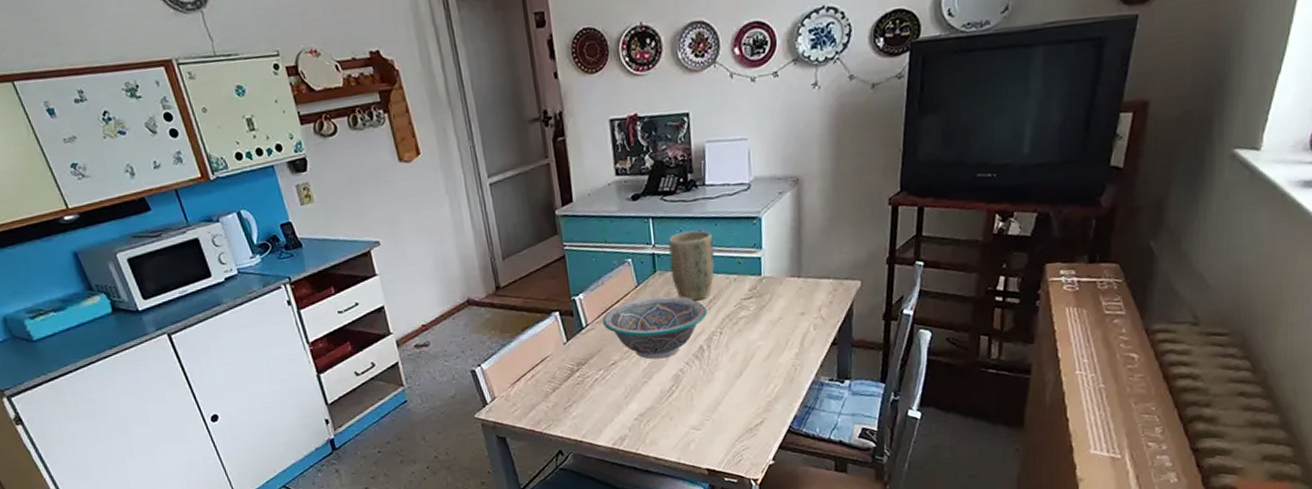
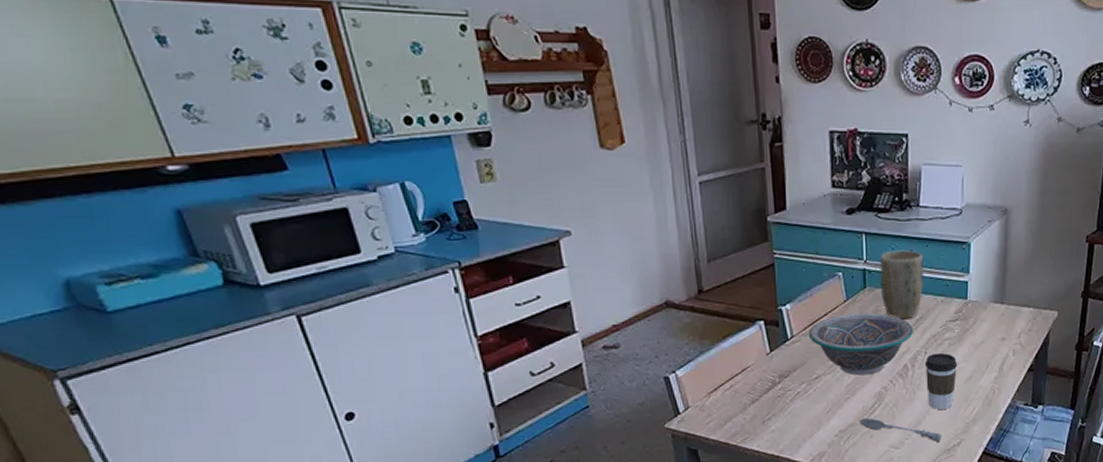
soupspoon: none [657,401,743,423] -> present [859,418,942,443]
coffee cup: none [720,331,756,389] -> present [924,352,958,409]

